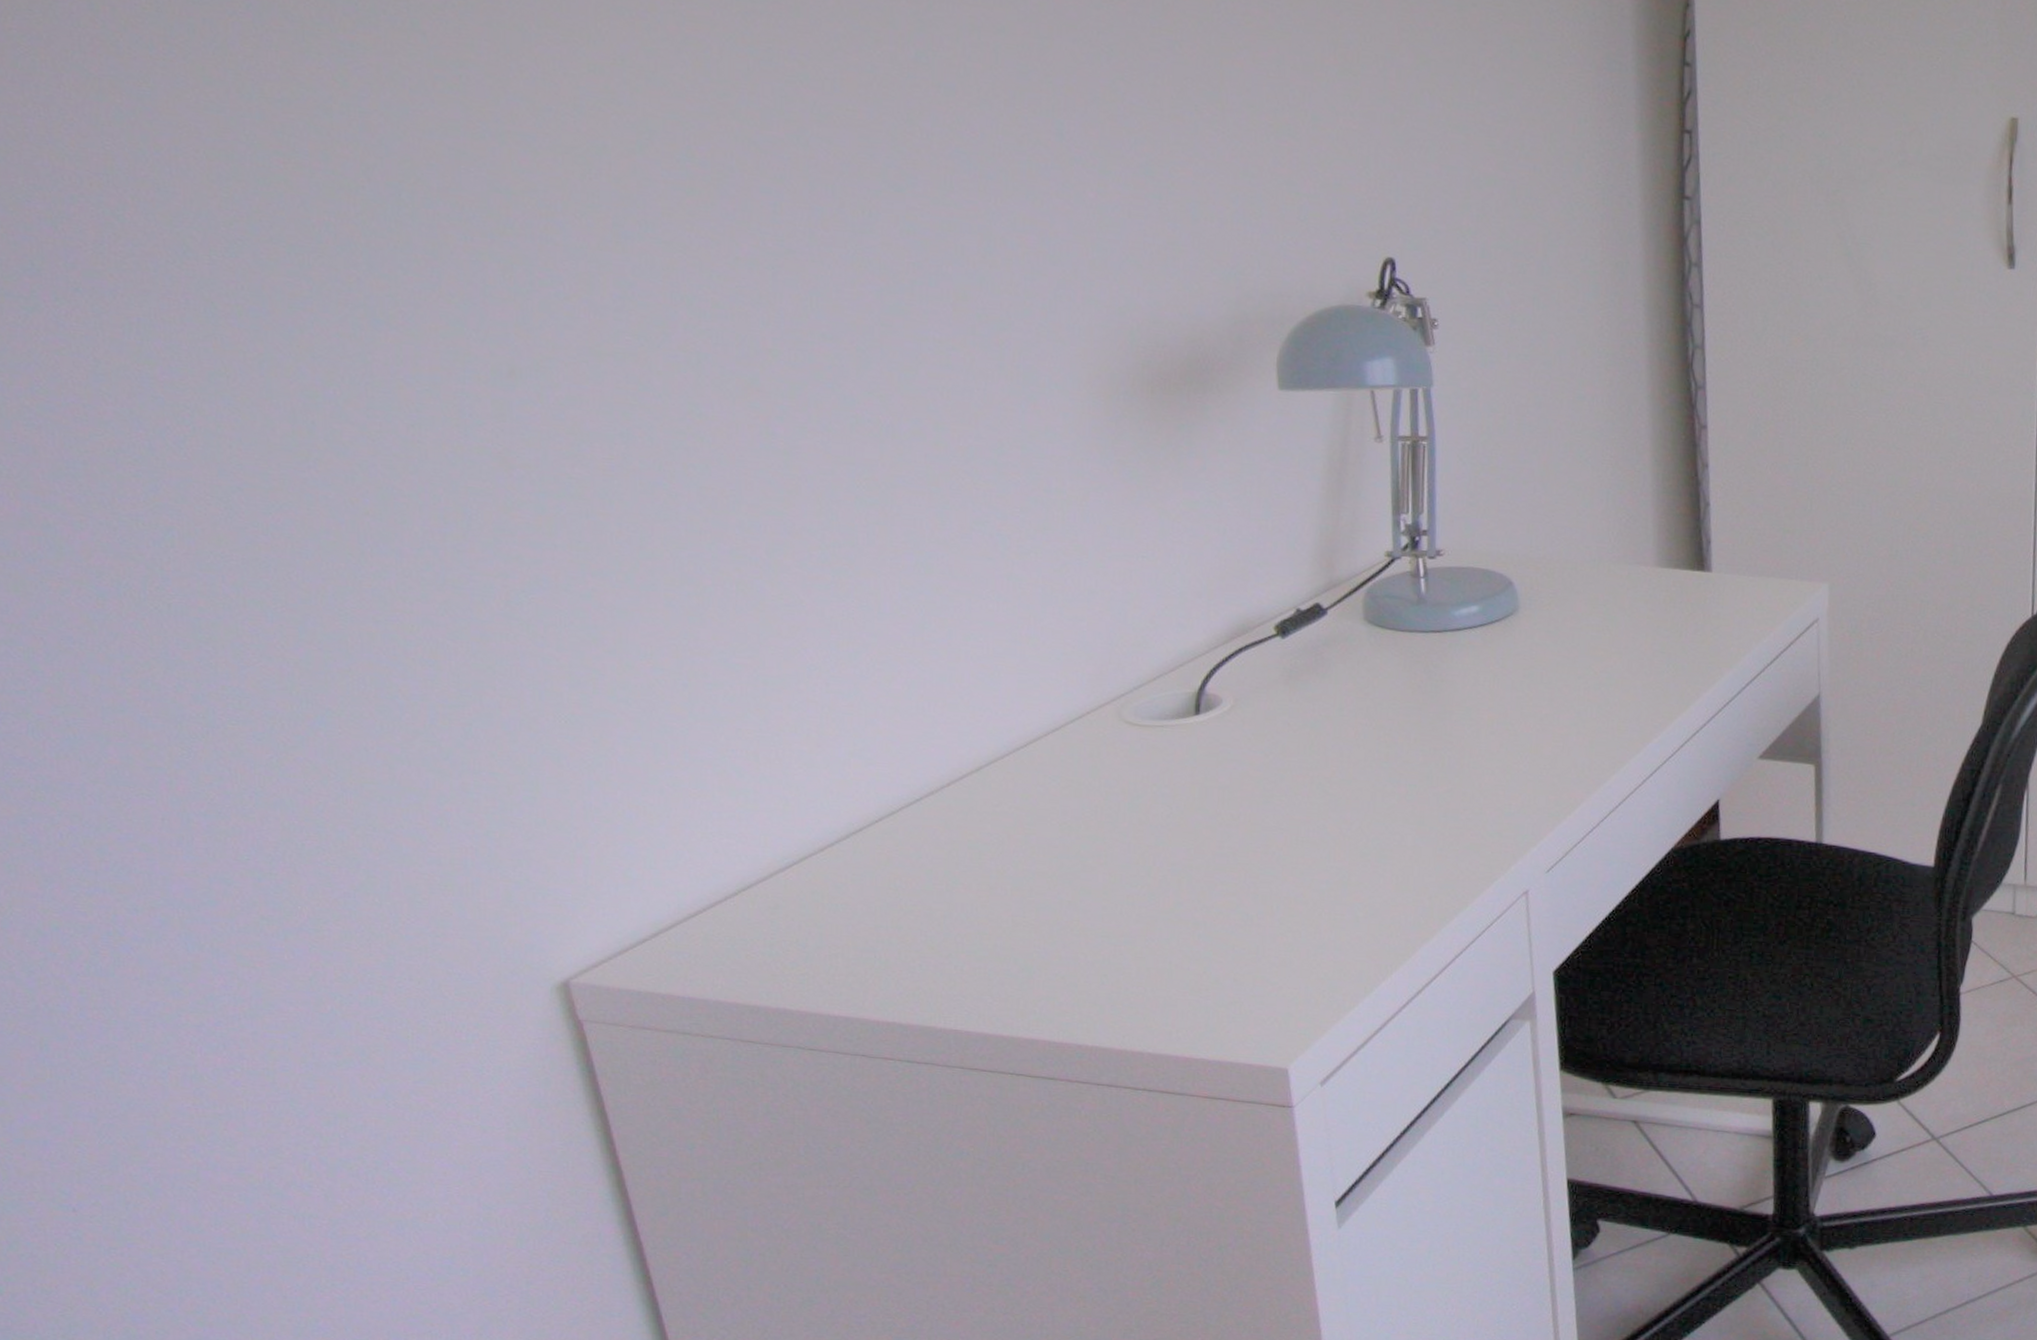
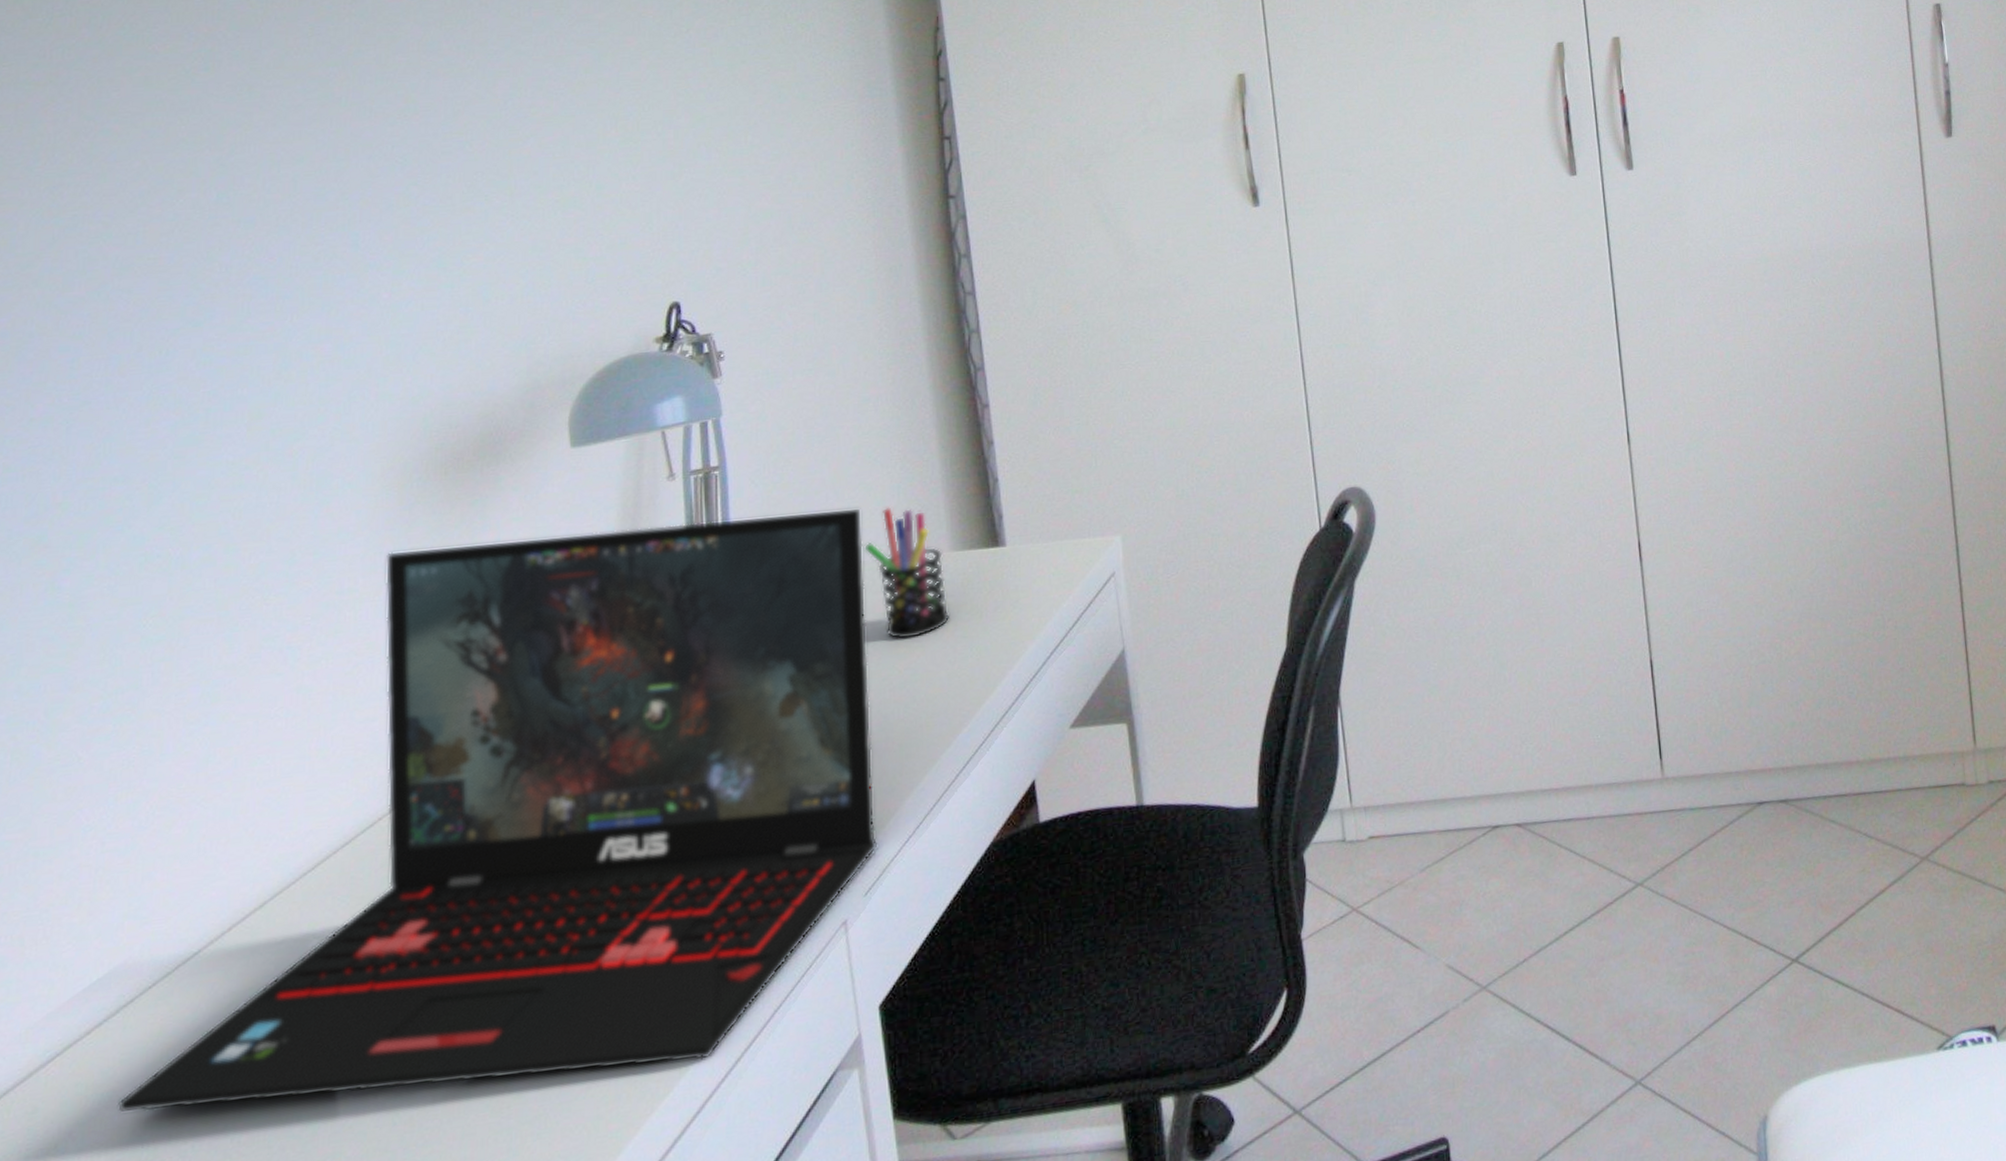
laptop: none [850,460,1570,984] -> present [116,507,878,1114]
pen holder: none [1567,510,1650,644] -> present [863,507,950,640]

